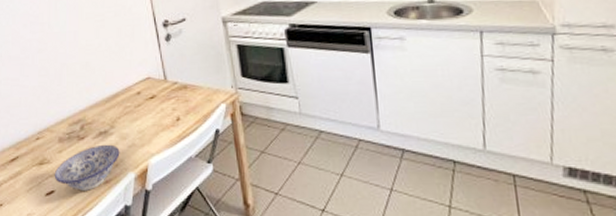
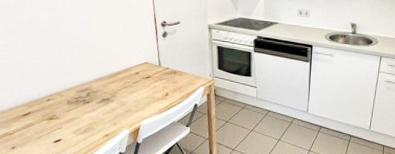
bowl: present [54,144,120,191] -> none [61,108,119,141]

